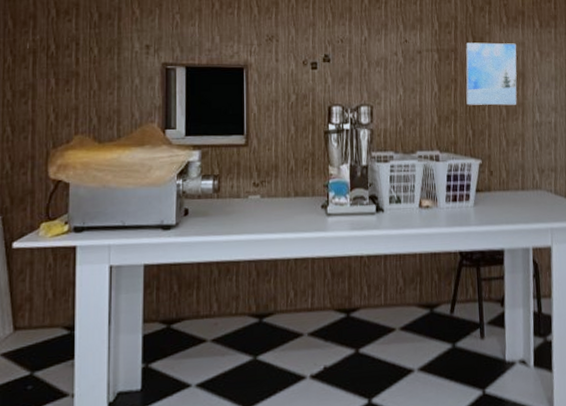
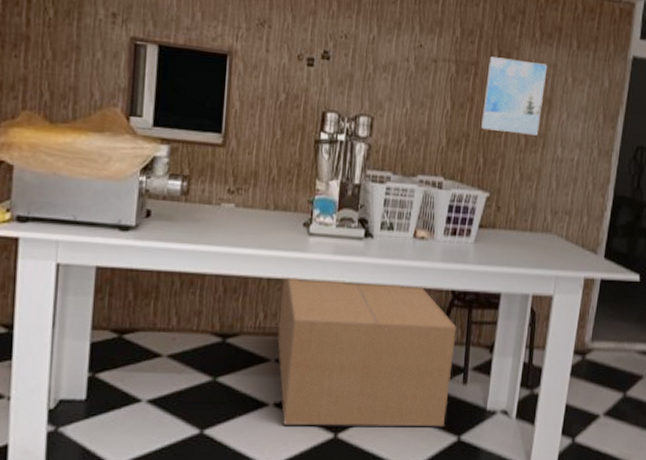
cardboard box: none [308,251,470,396] -> present [277,276,457,427]

